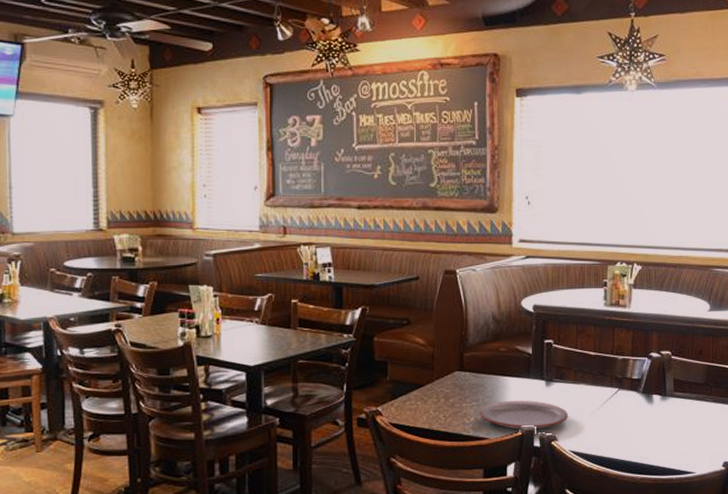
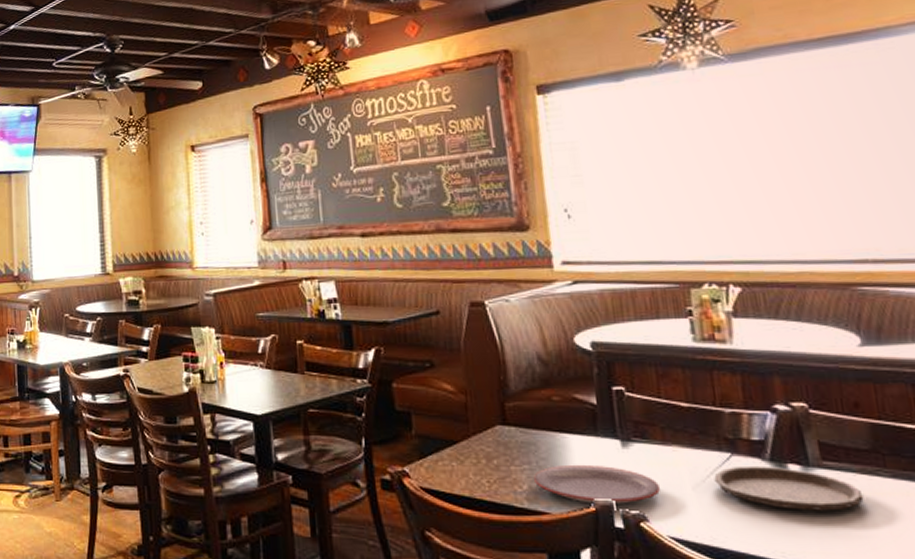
plate: none [605,397,695,427] -> present [714,465,864,511]

